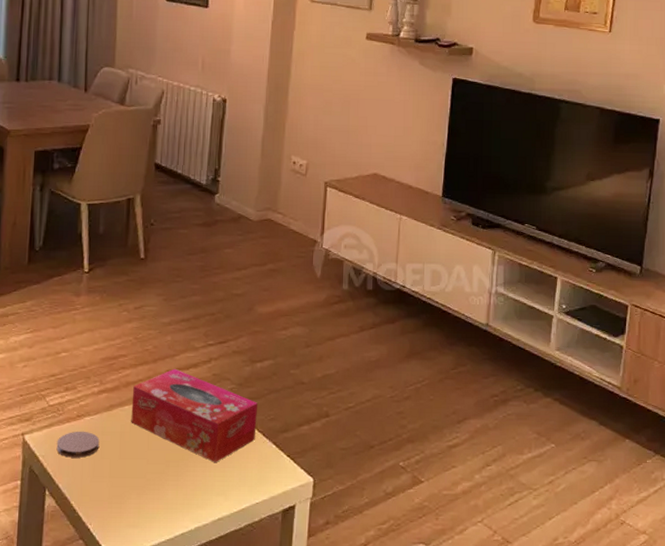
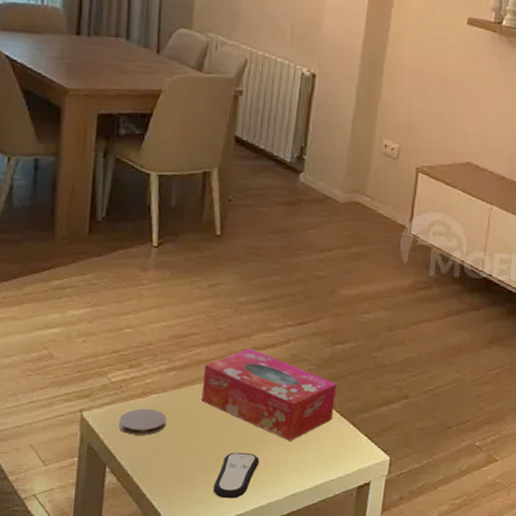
remote control: none [144,474,187,523] -> present [213,452,259,499]

